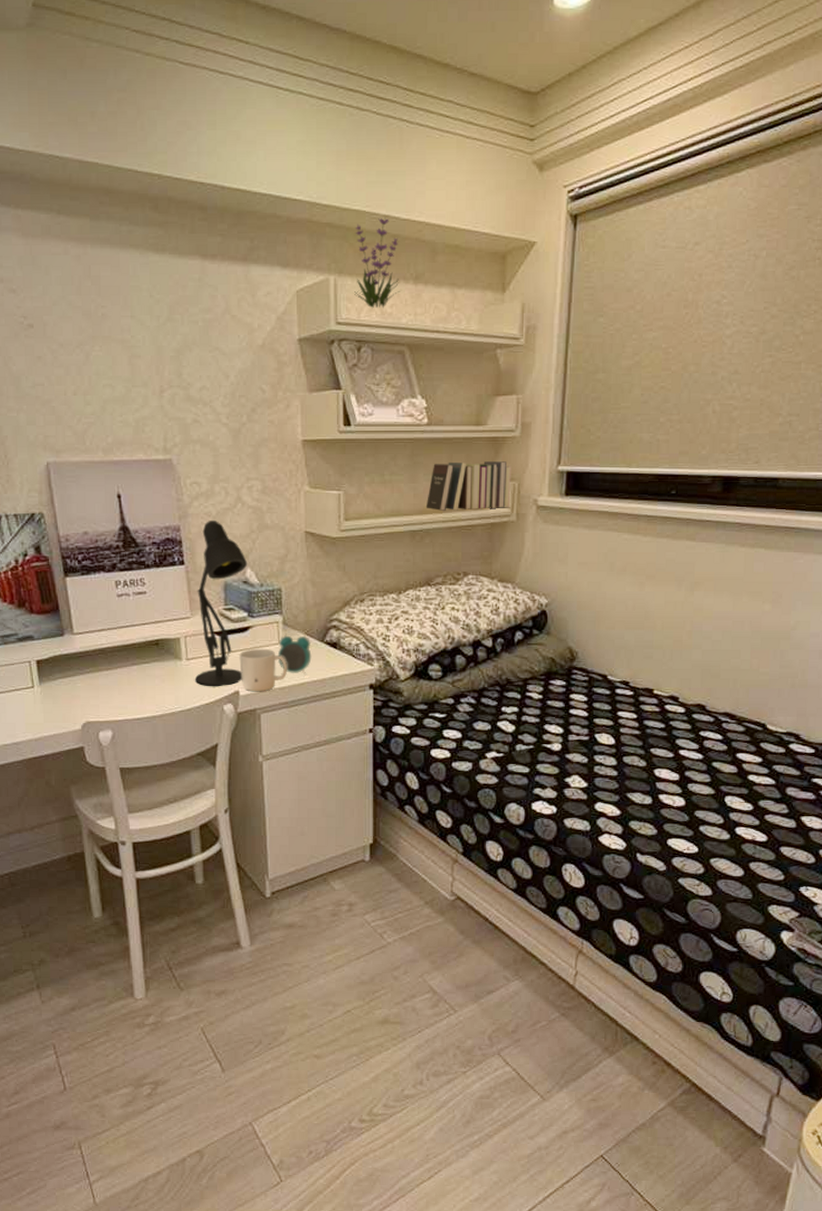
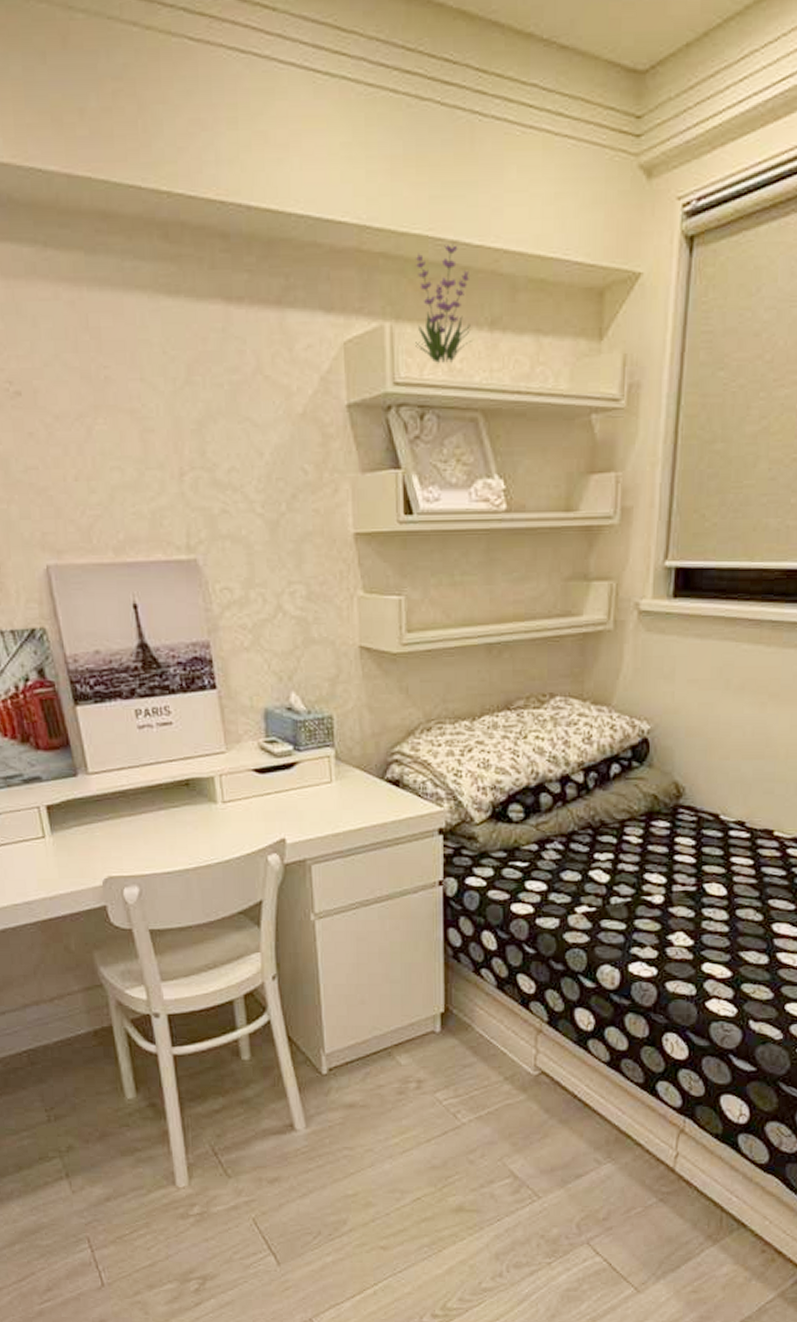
desk lamp: present [196,519,248,687] -> none [232,633,292,835]
mug: present [239,648,288,692] -> none [284,788,342,840]
alarm clock: present [277,630,312,677] -> none [329,766,370,821]
books: present [425,461,511,512] -> none [504,556,608,620]

